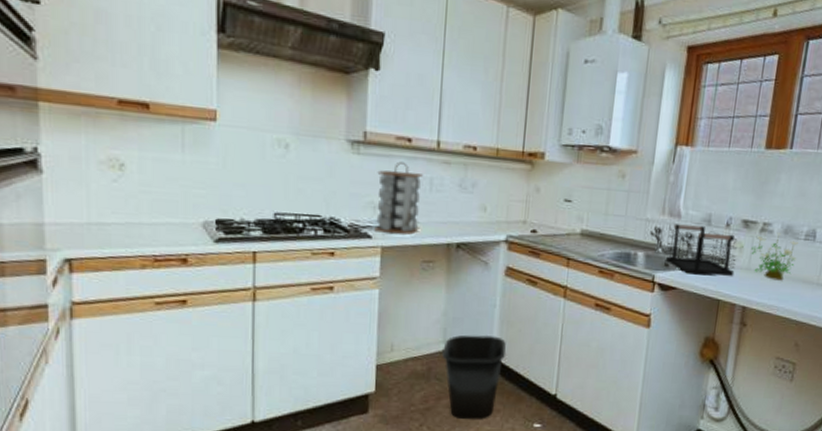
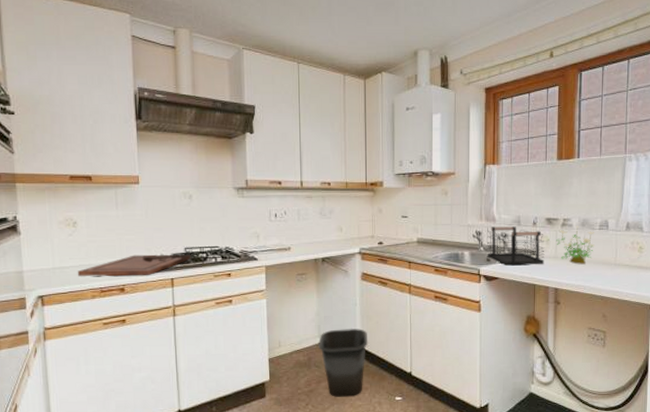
cutting board: none [122,215,282,246] -> present [77,254,191,277]
spice rack: present [374,161,423,235] -> none [258,199,293,256]

